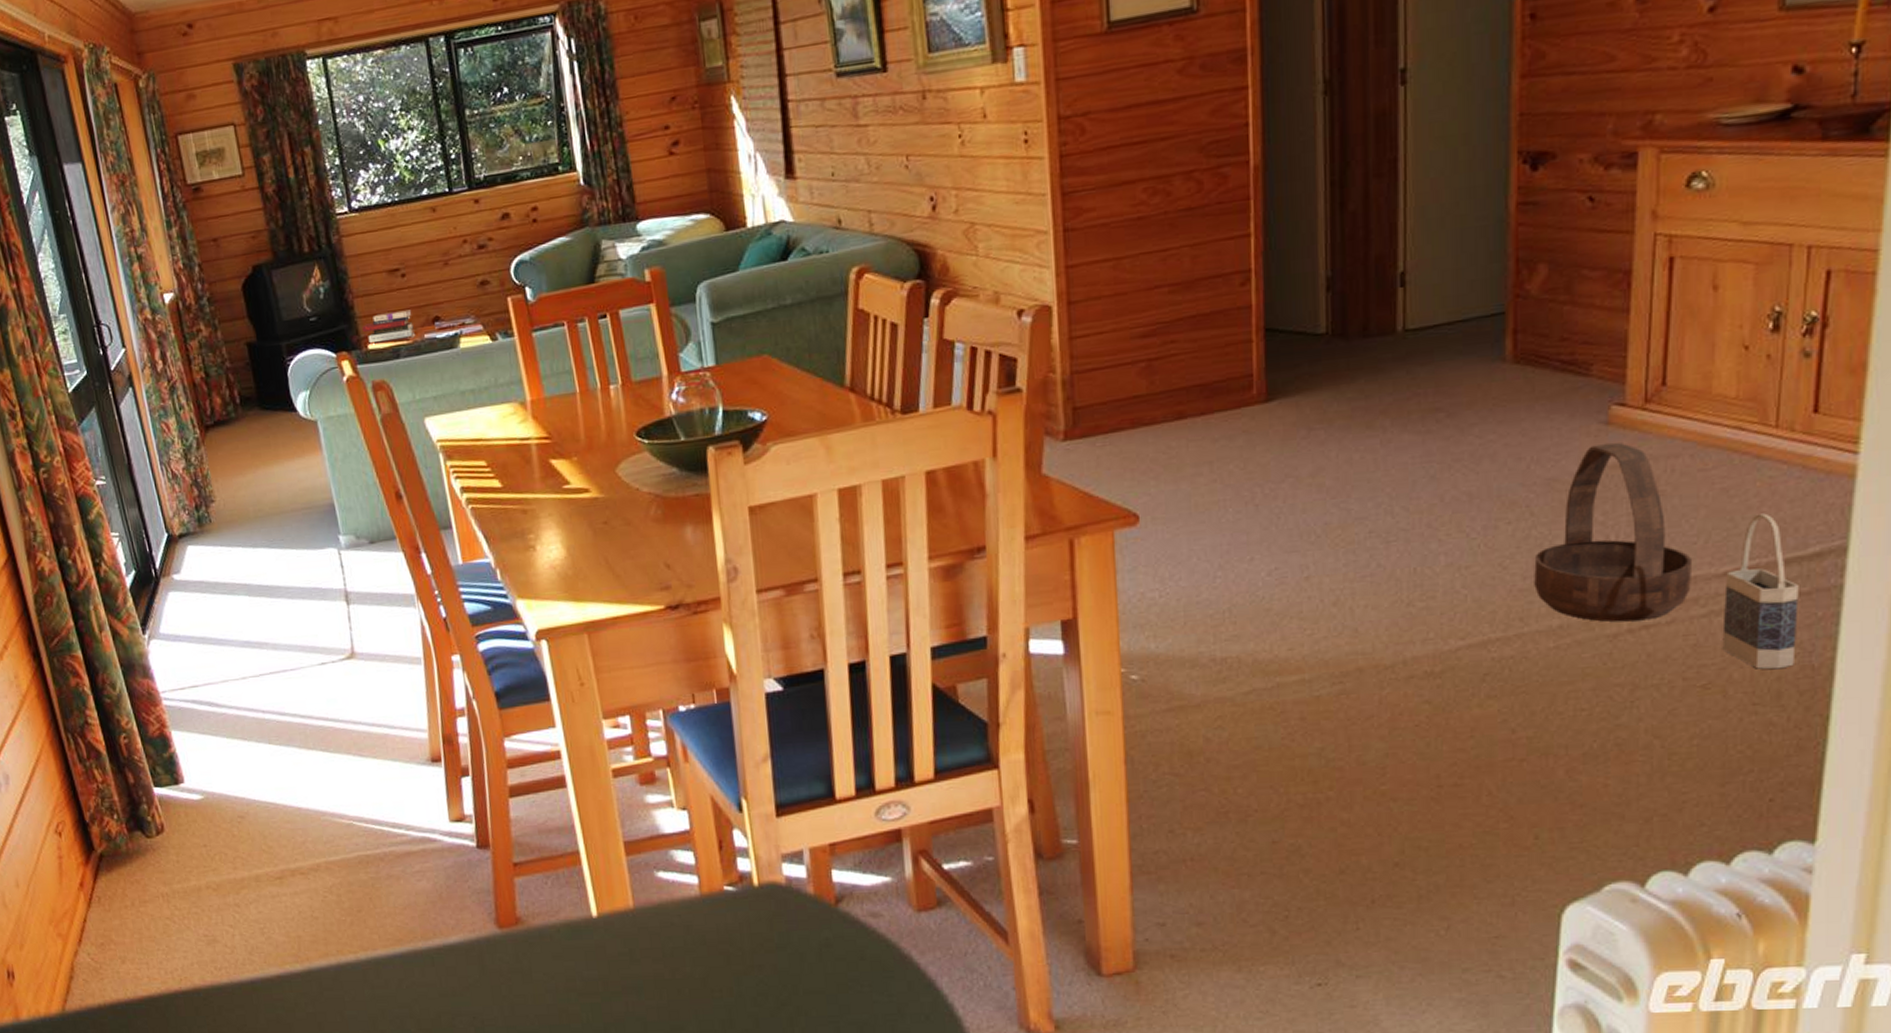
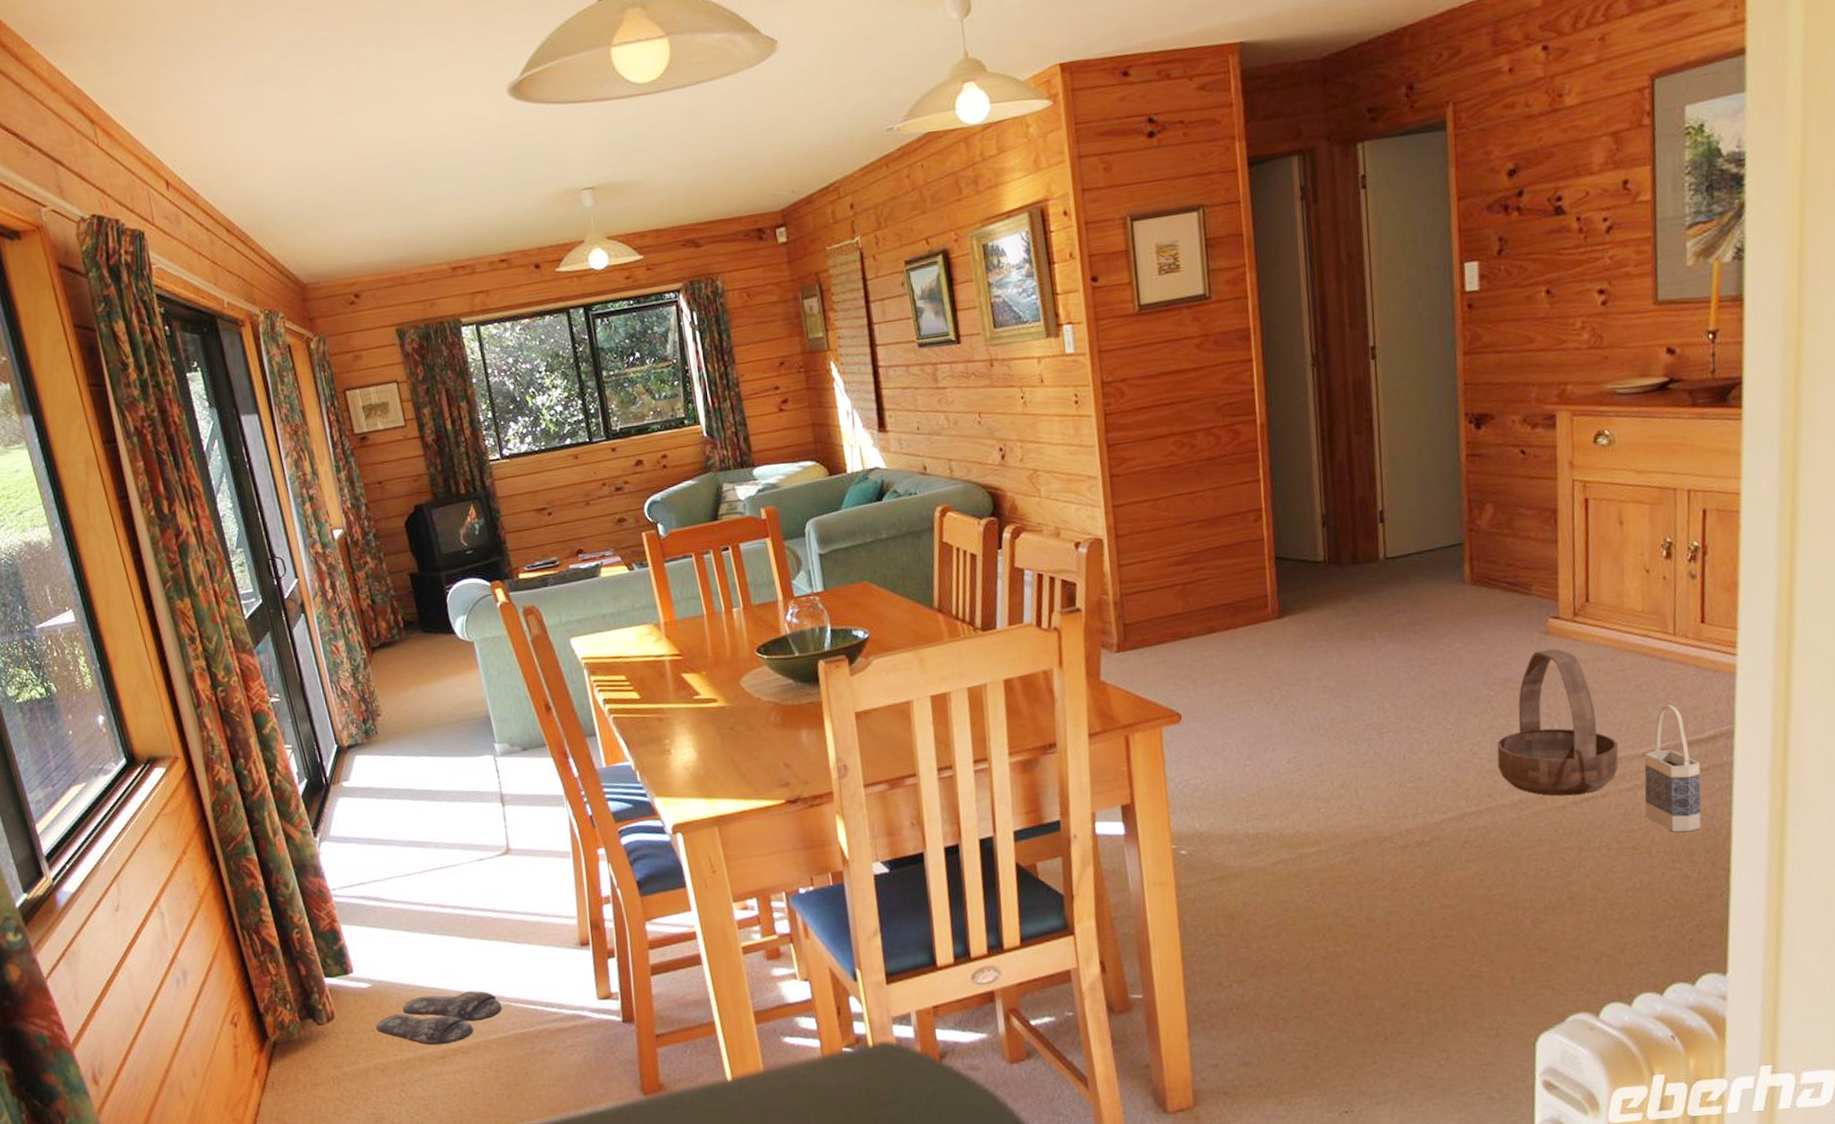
slippers: none [209,806,345,865] -> present [376,990,502,1045]
books: present [362,309,416,345] -> none [514,543,562,575]

